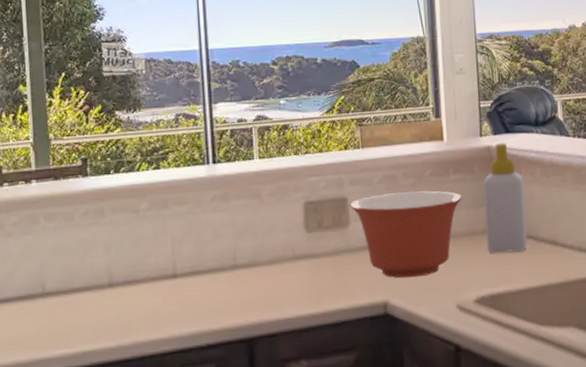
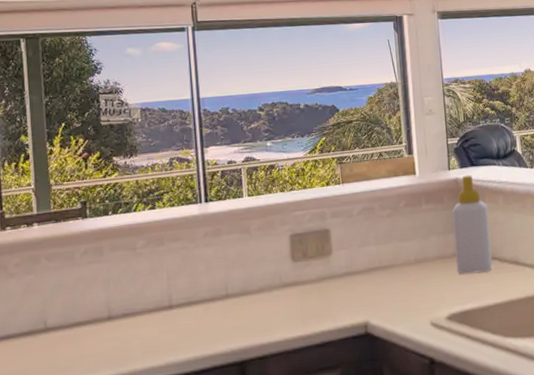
mixing bowl: present [349,191,462,278] -> none [331,220,434,300]

